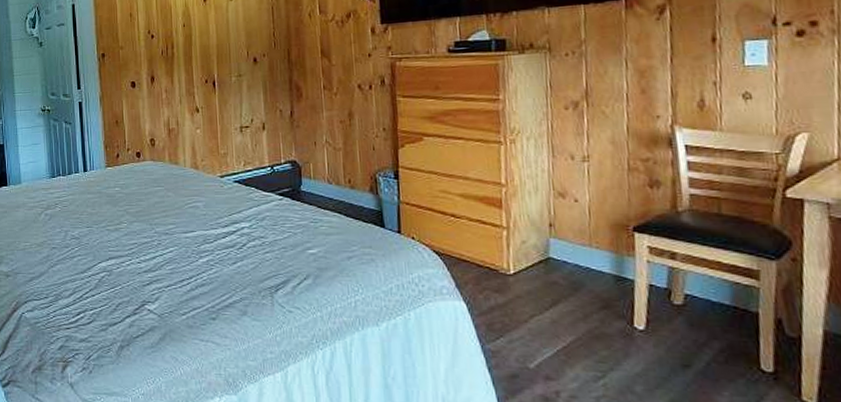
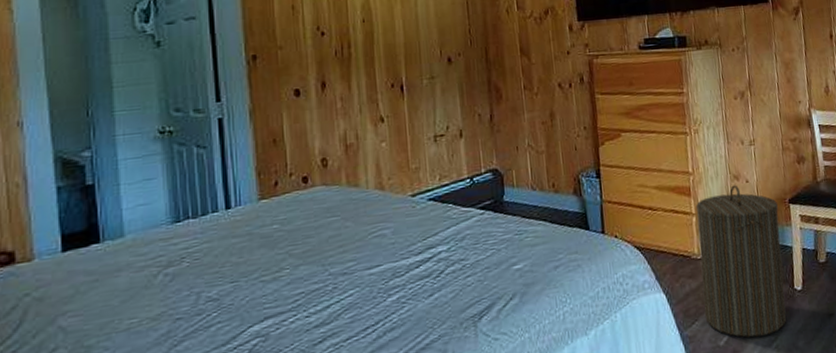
laundry hamper: none [507,202,621,370] -> present [695,185,787,338]

